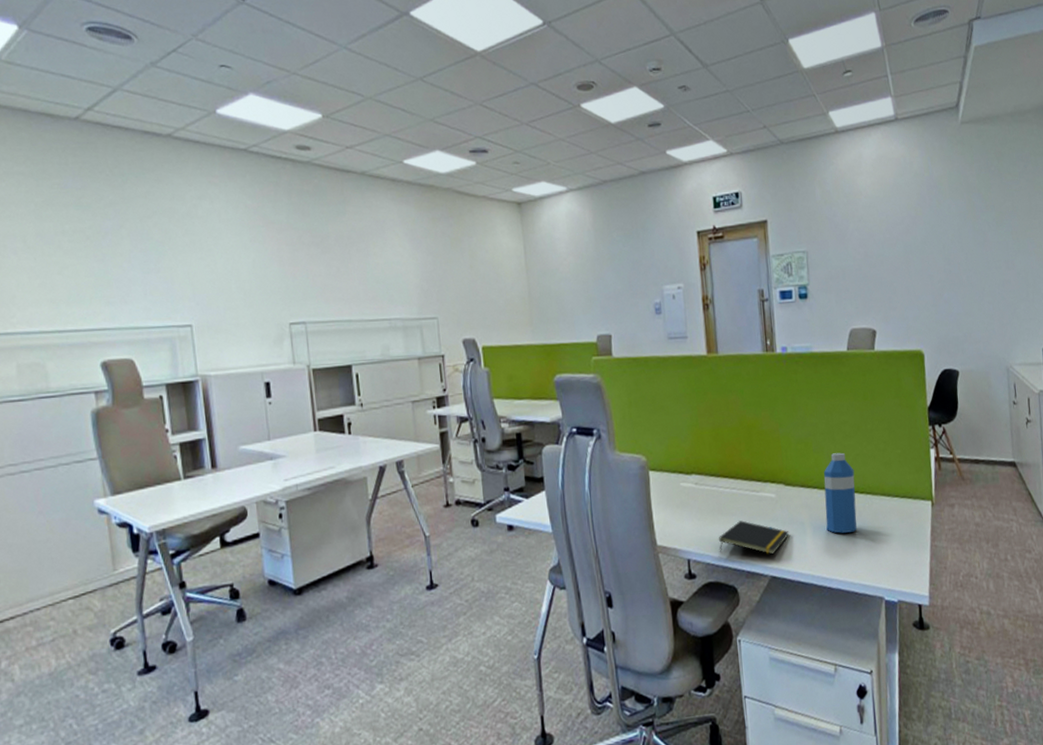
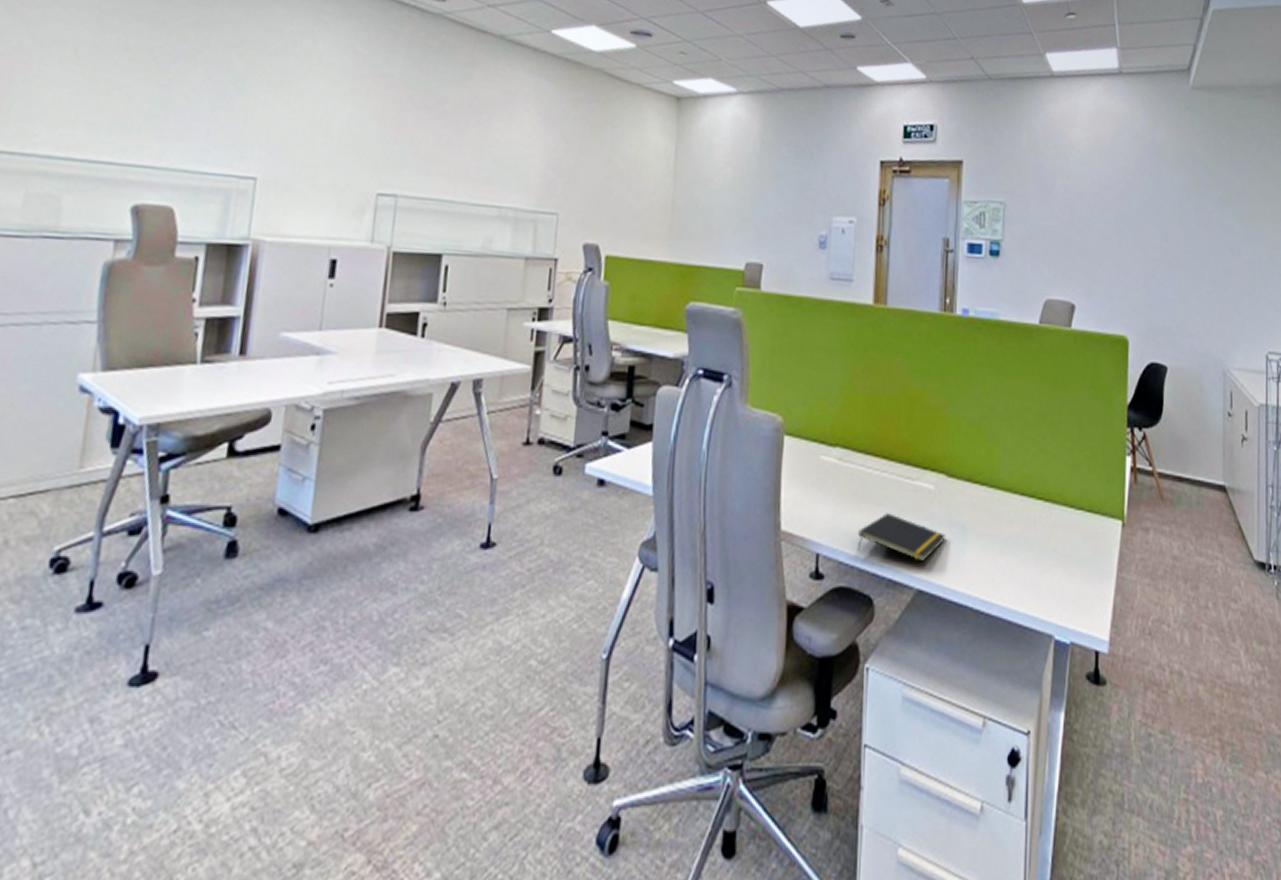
water bottle: present [823,452,857,533] -> none [992,445,1033,547]

